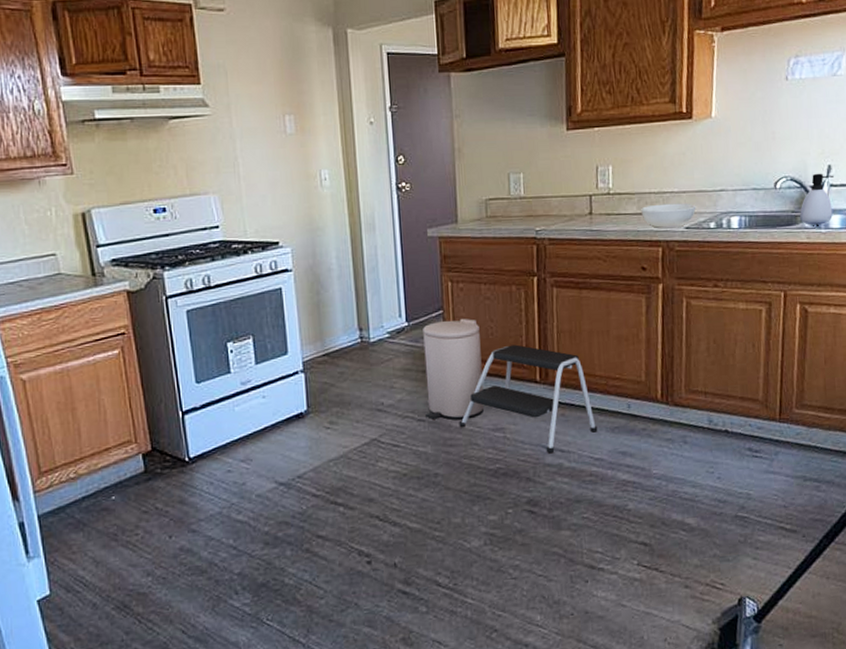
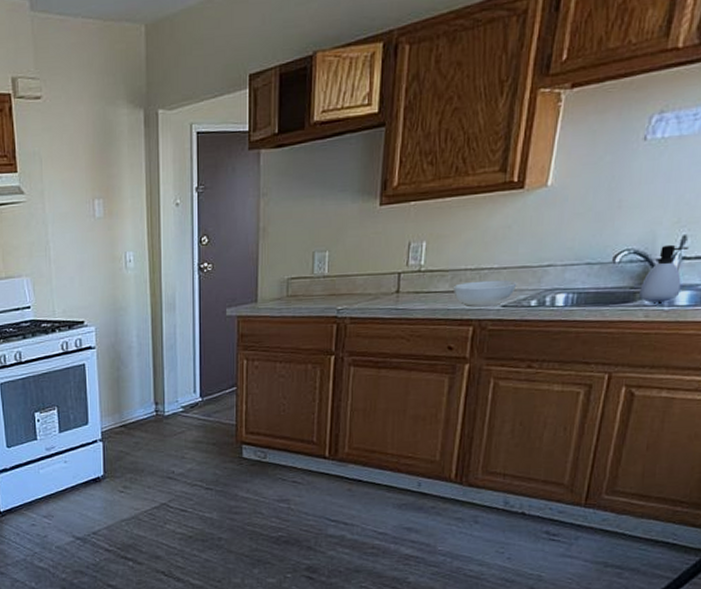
pedal bin: present [423,318,485,420] -> none [213,394,272,490]
step stool: present [459,344,598,454] -> none [245,421,384,526]

